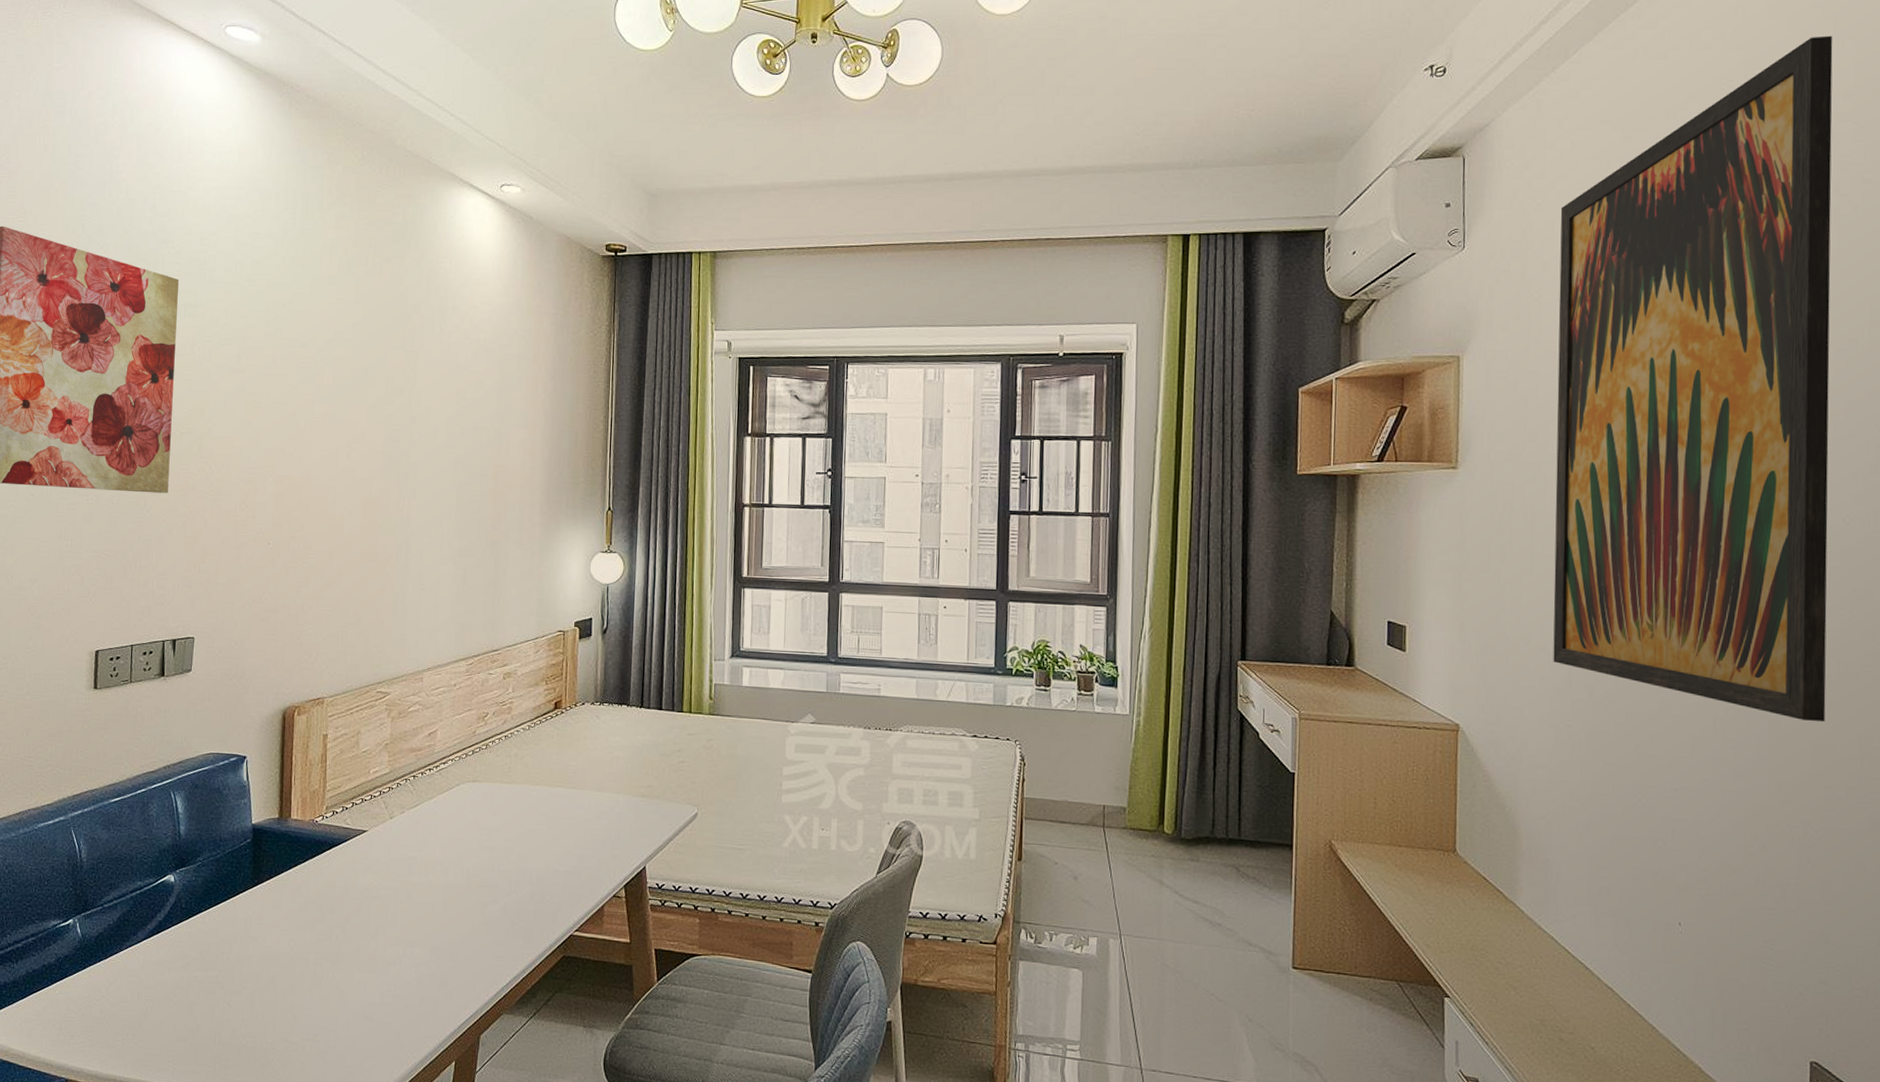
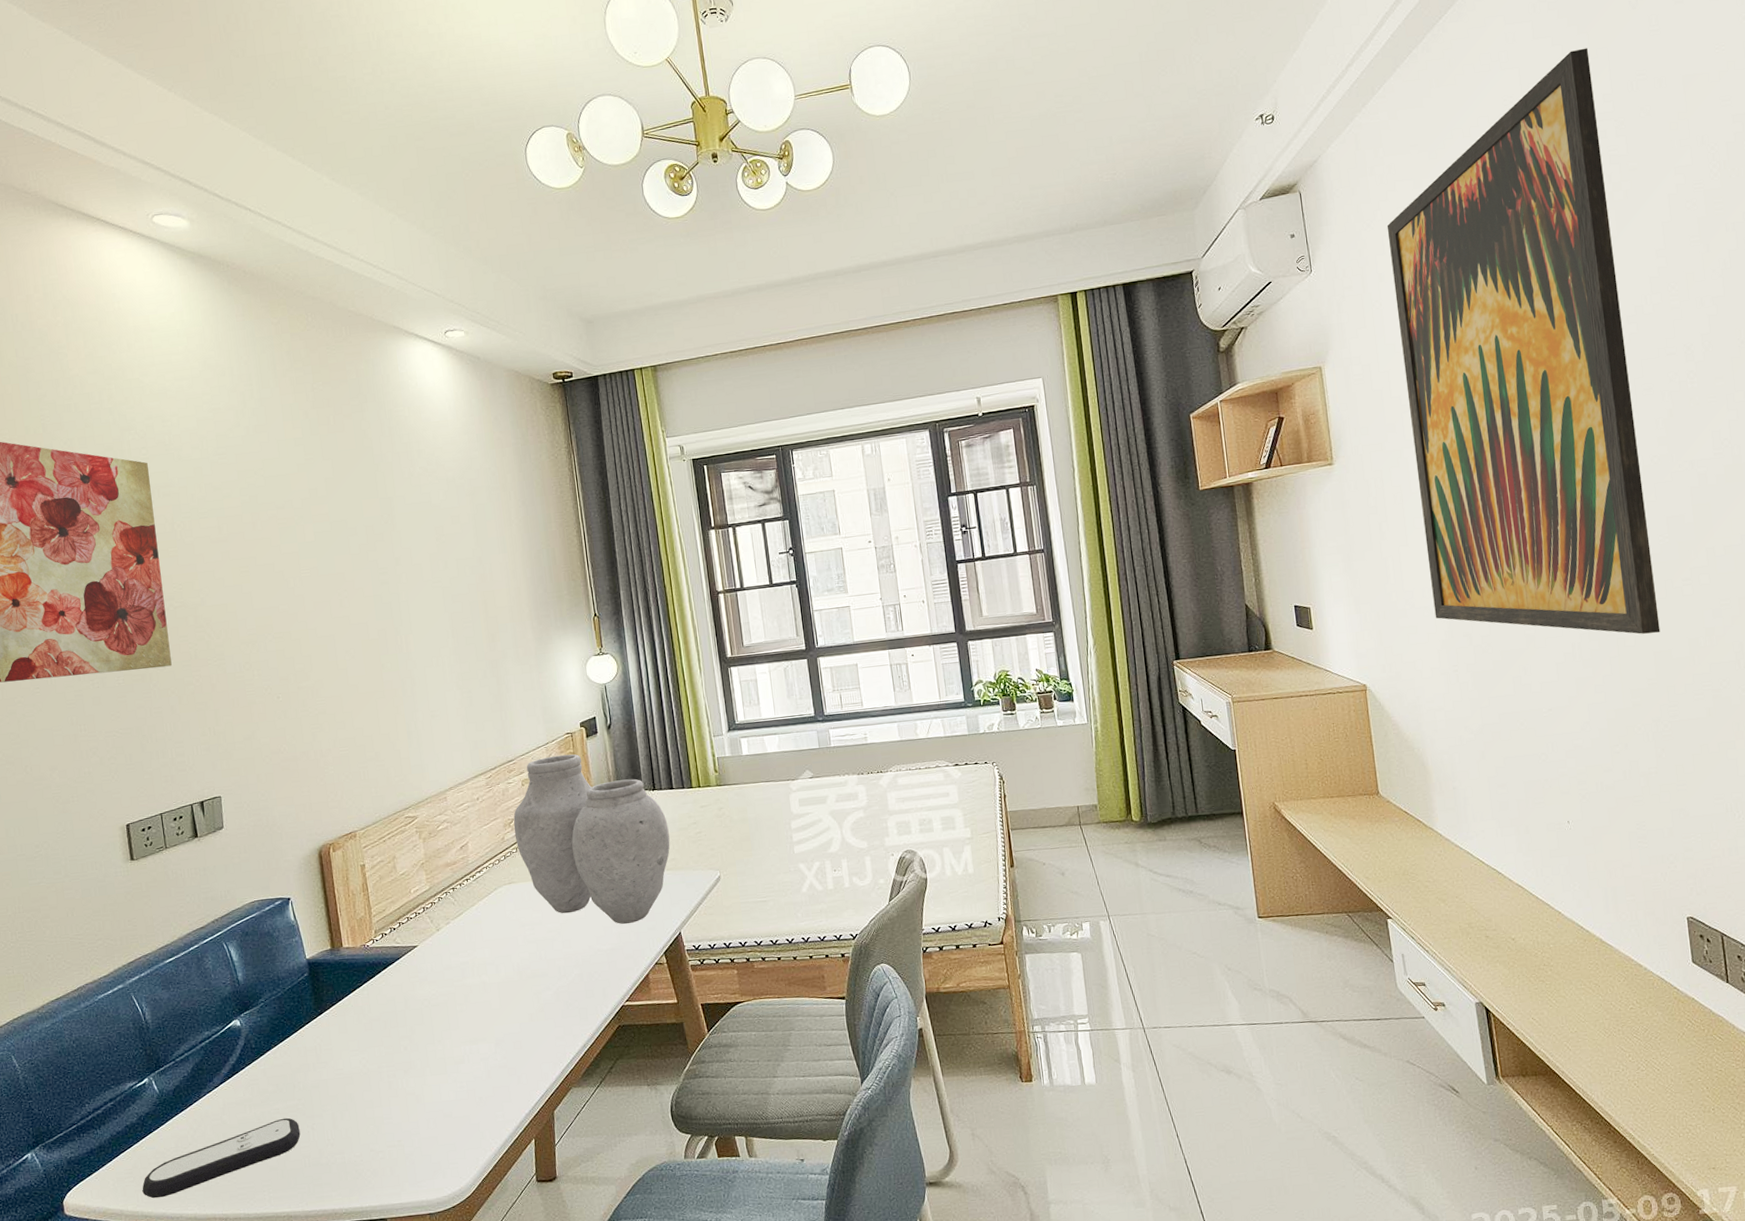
remote control: none [48,988,216,1048] -> present [142,1117,301,1199]
vase: none [487,652,650,848] -> present [513,754,670,925]

